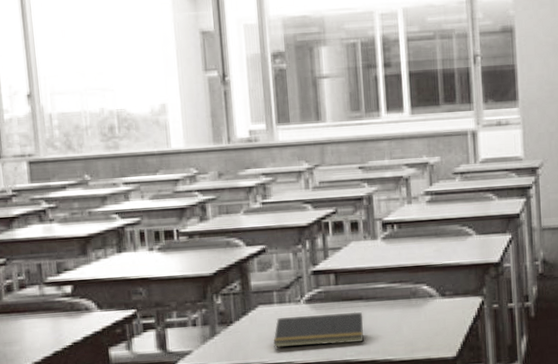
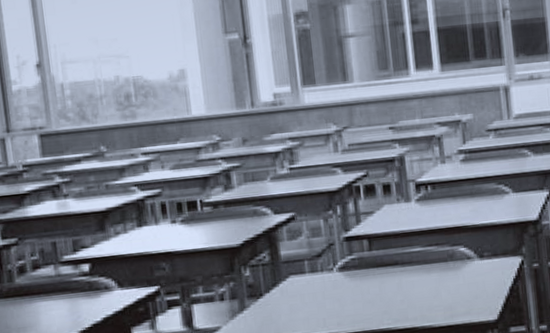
notepad: present [273,312,364,348] -> none [306,278,401,320]

